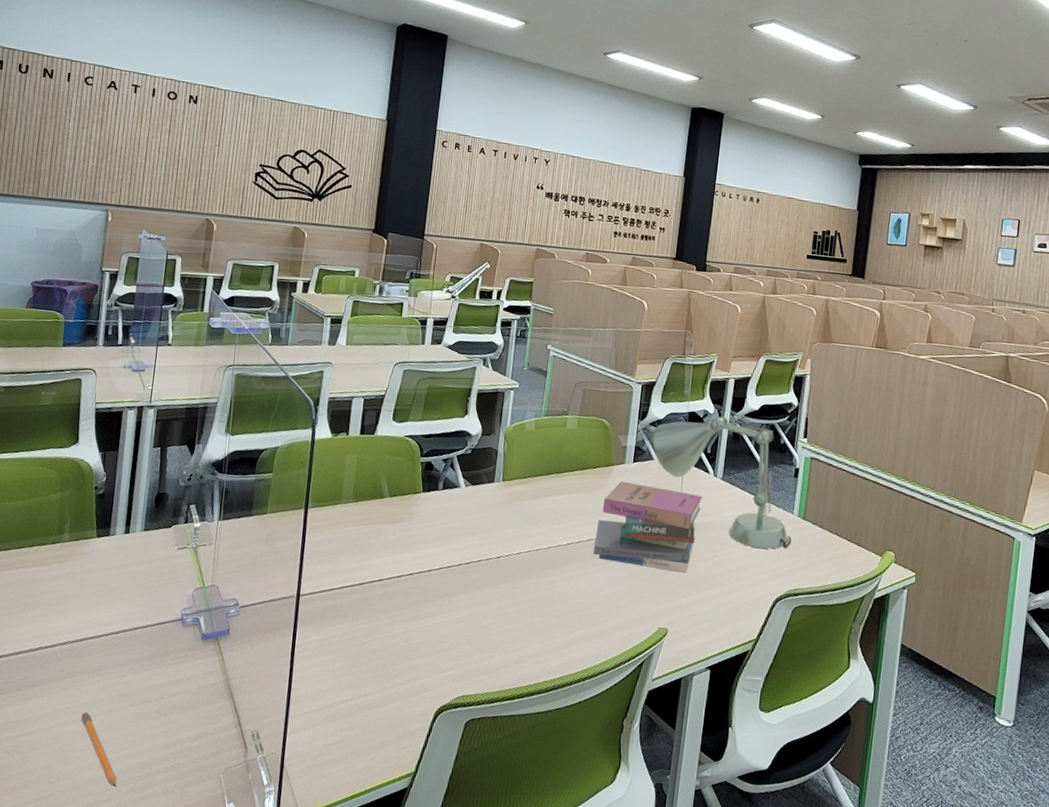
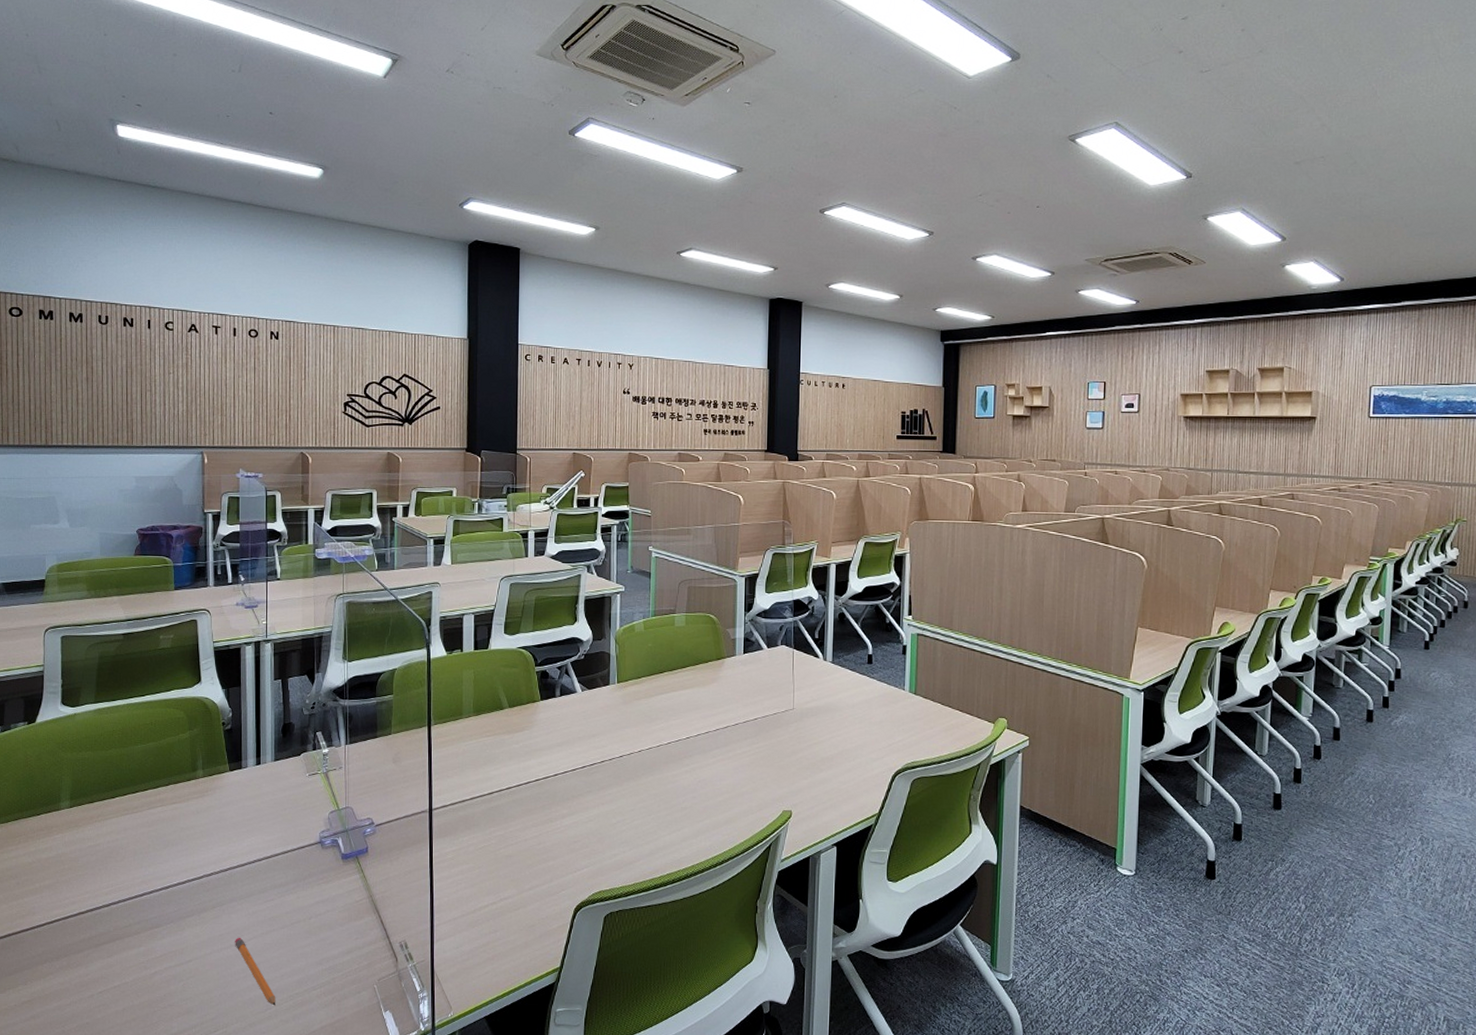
books: present [593,481,702,573] -> none [713,672,814,756]
desk lamp: present [651,416,792,549] -> none [759,601,905,726]

